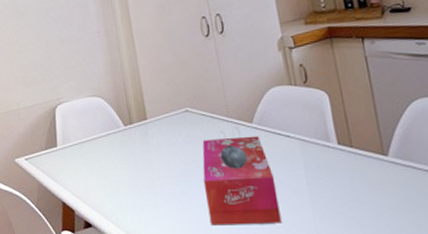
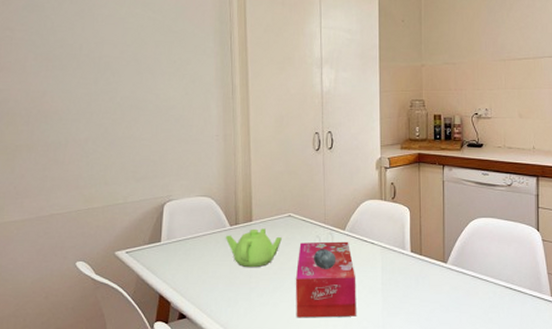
teapot: none [121,126,182,171] -> present [225,228,282,268]

